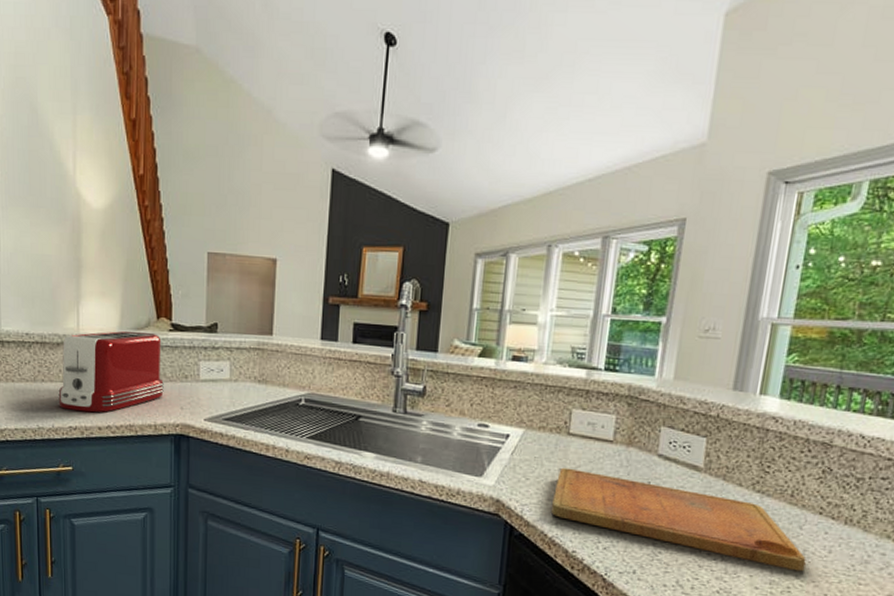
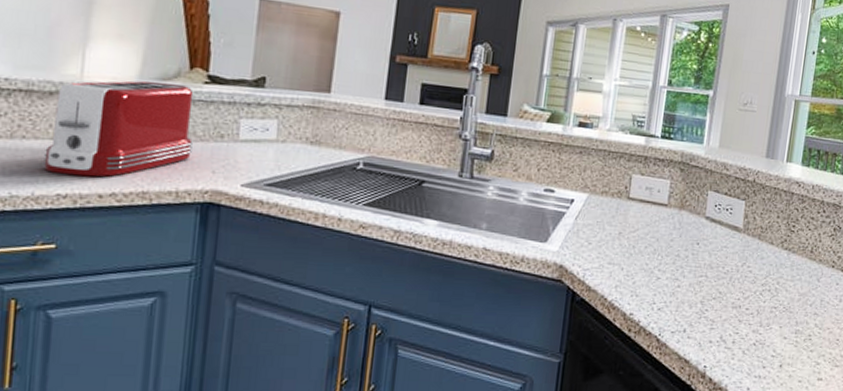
cutting board: present [550,467,807,572] -> none [610,231,823,320]

